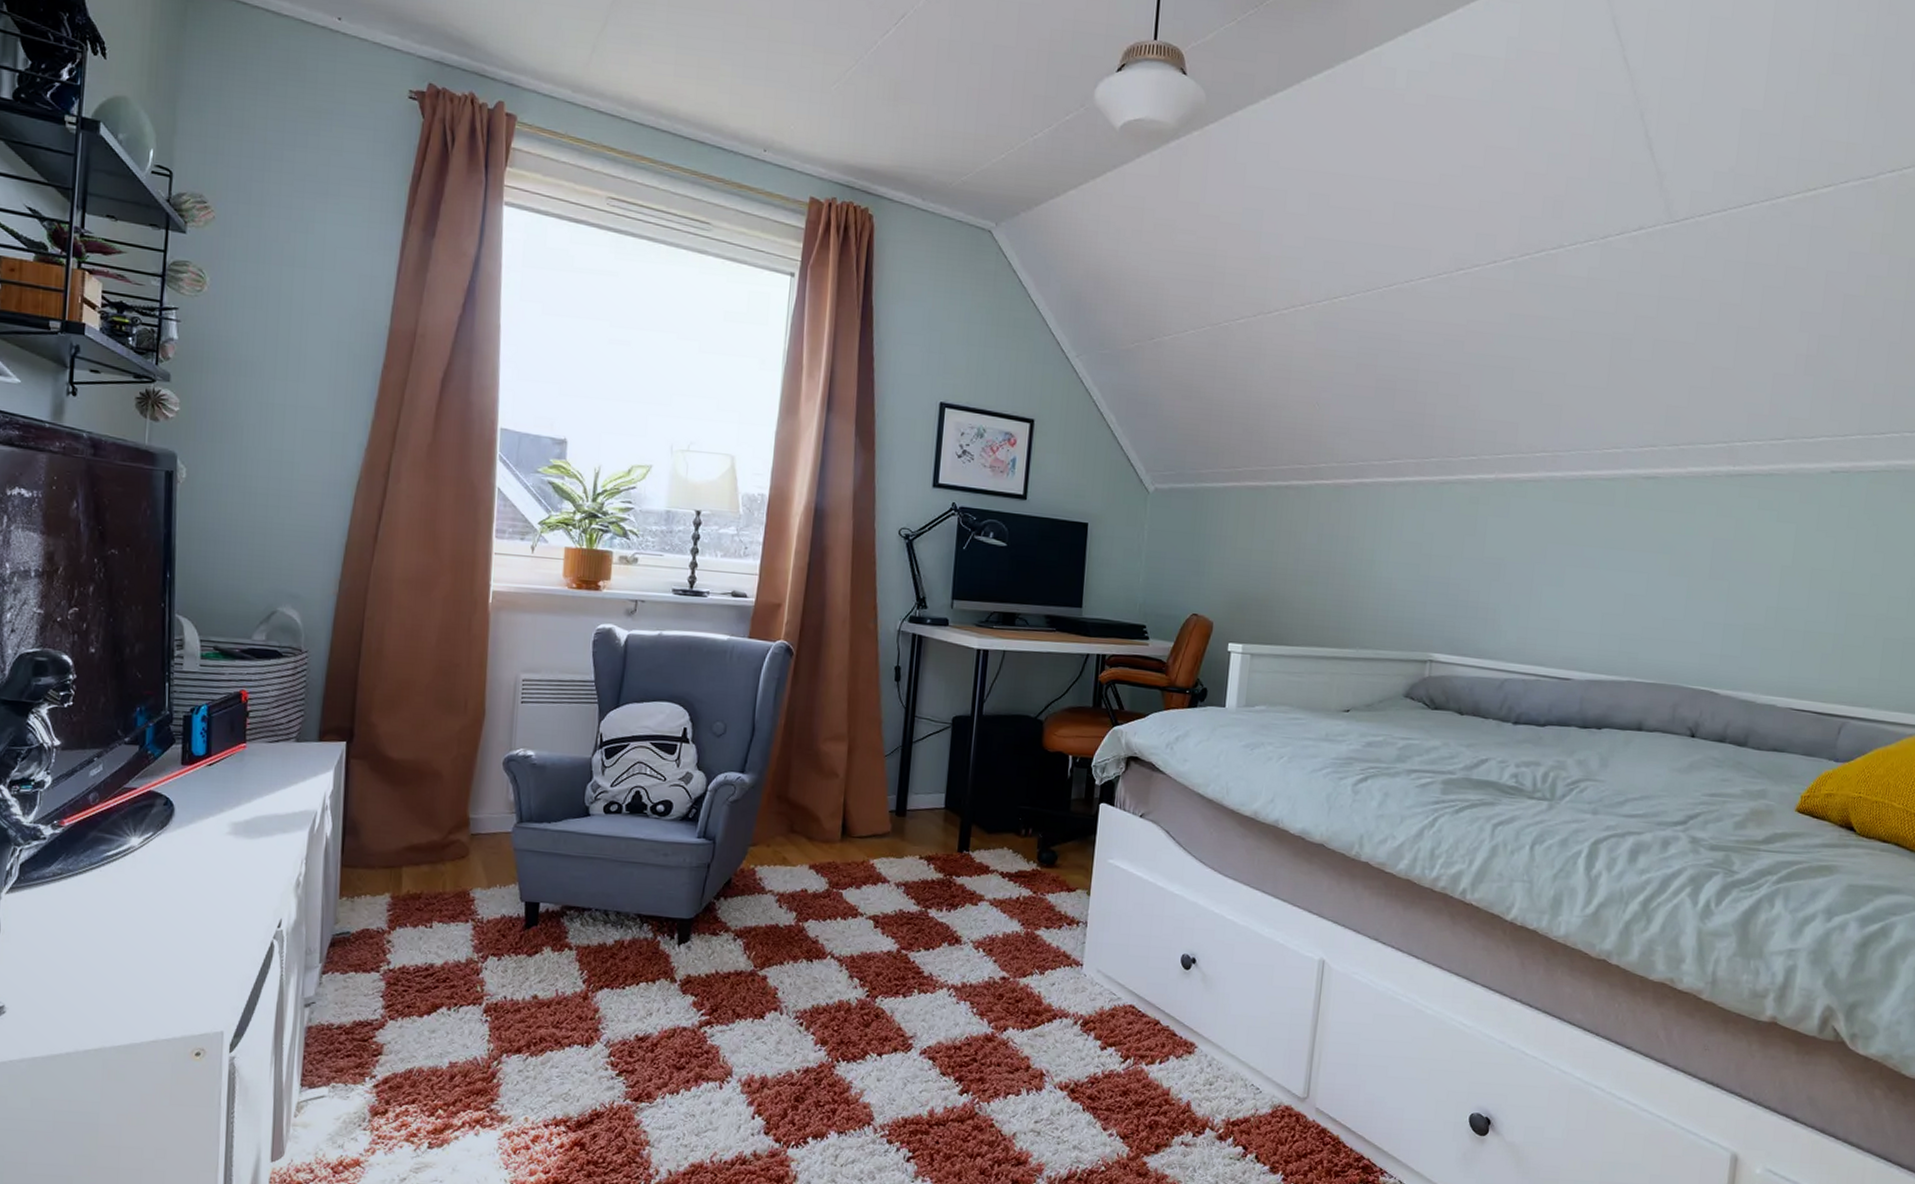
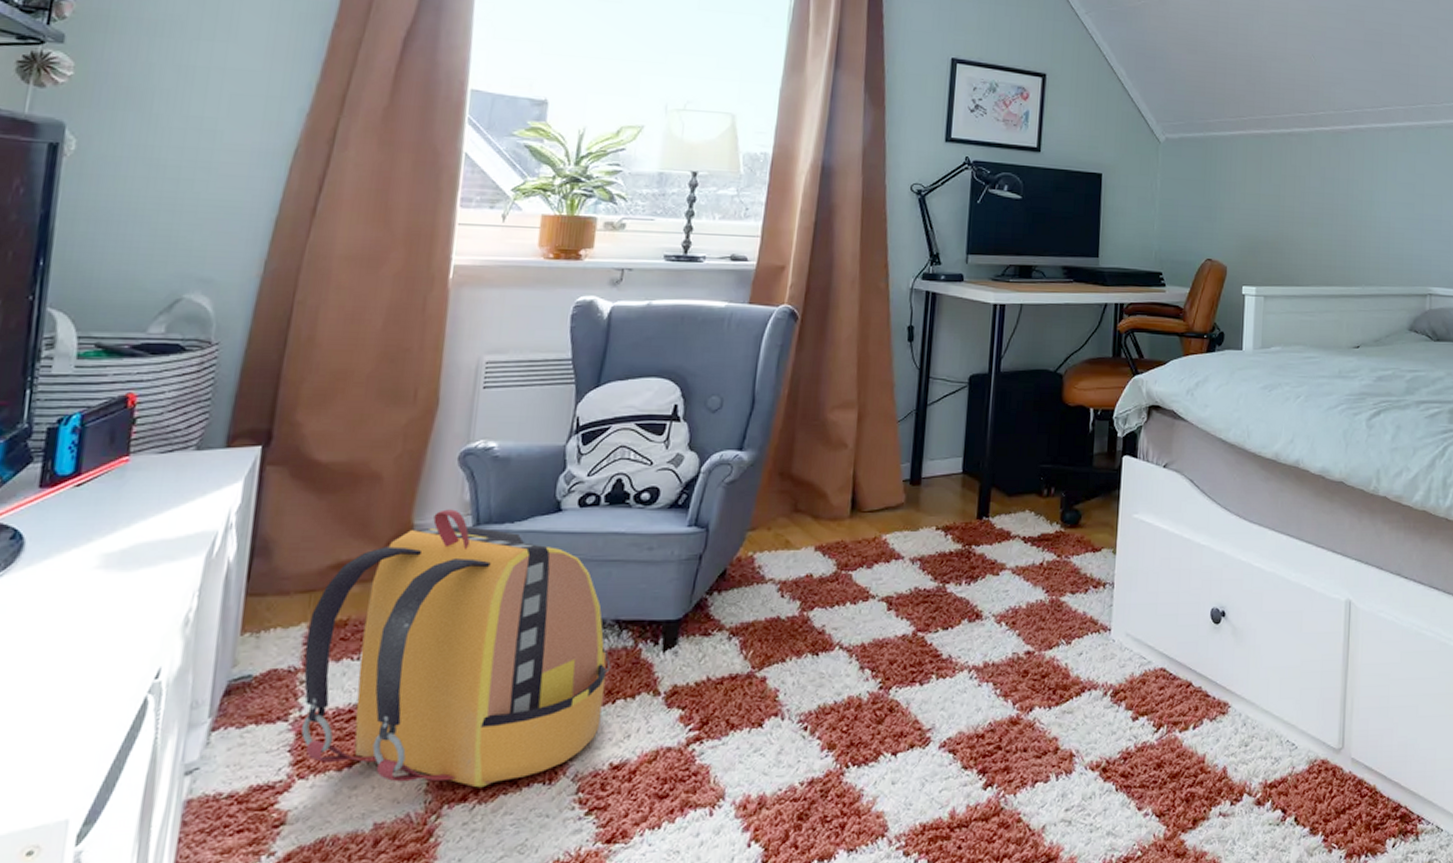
backpack: none [389,807,635,1044] -> present [301,509,611,788]

